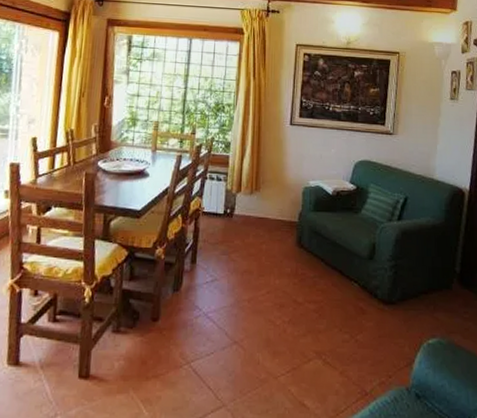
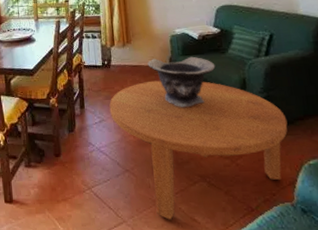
coffee table: none [225,237,412,404] -> present [109,80,288,220]
decorative bowl: none [275,211,347,272] -> present [147,56,216,108]

